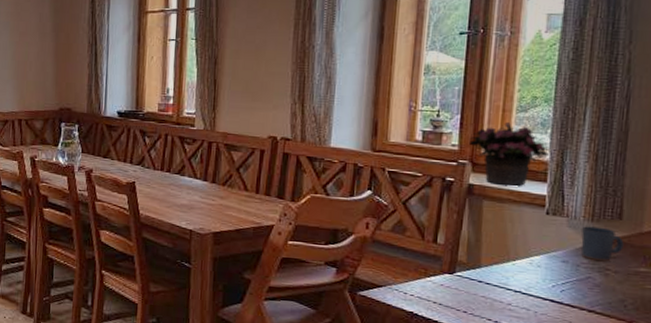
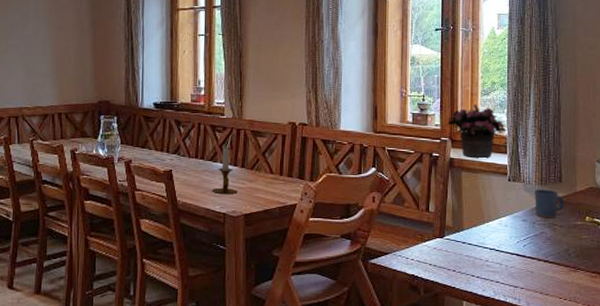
candlestick: none [178,162,206,210] -> present [211,148,237,194]

